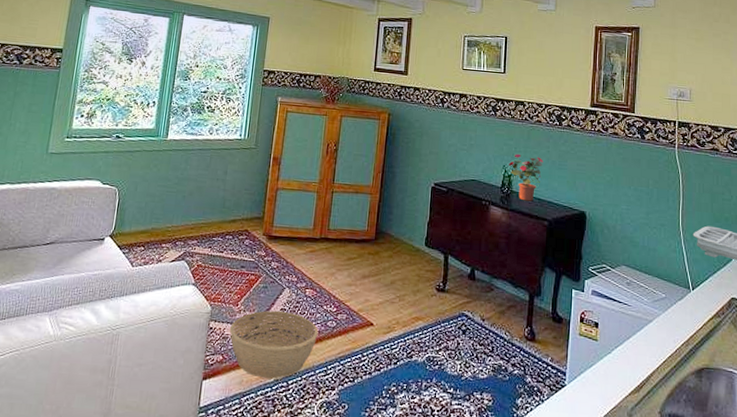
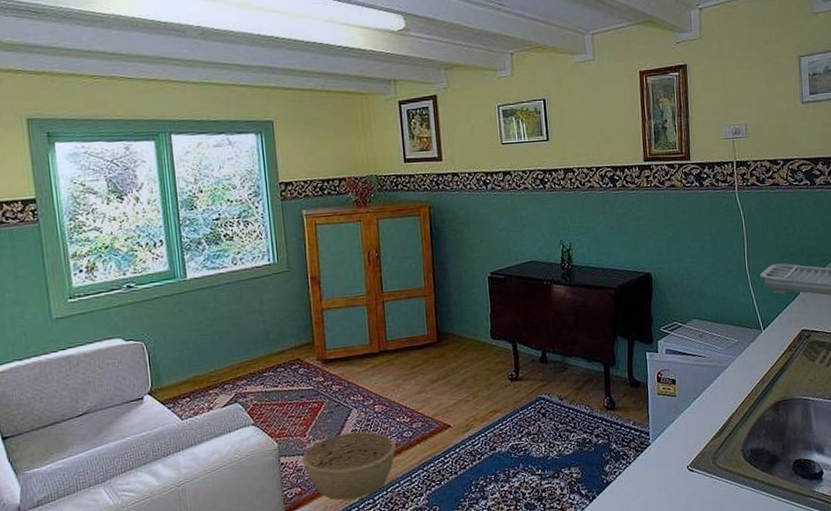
potted flower: present [508,154,543,202] -> none [565,225,602,273]

